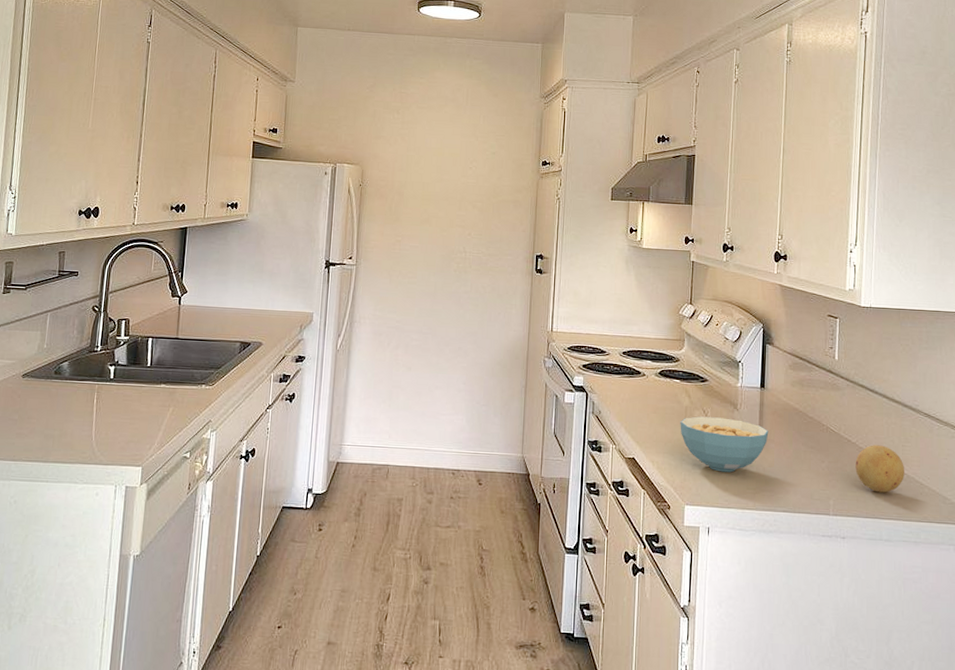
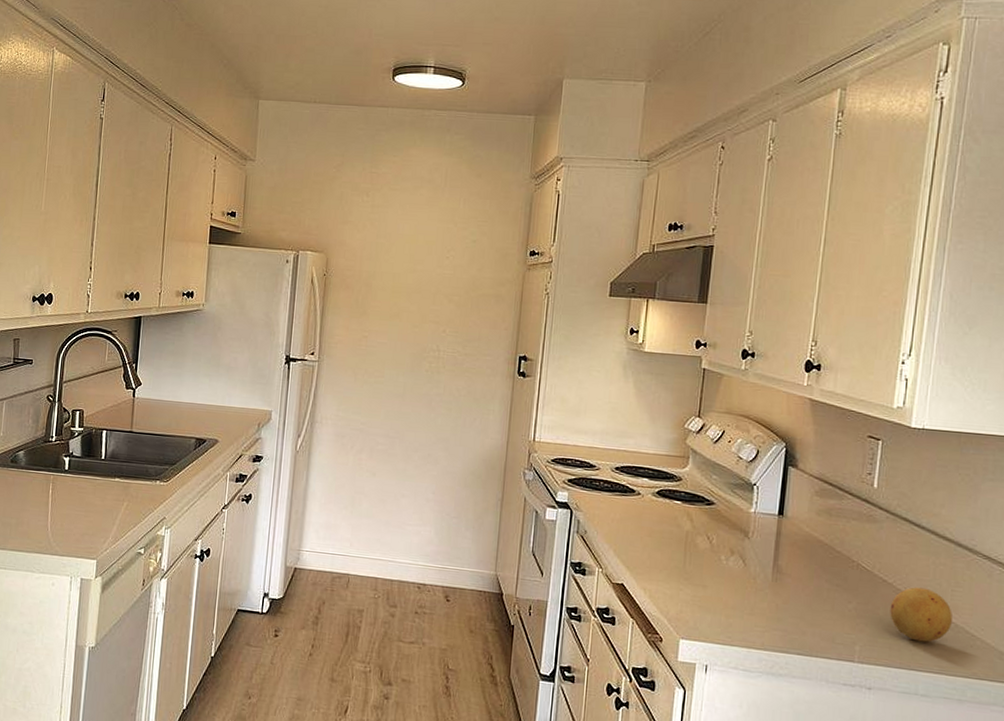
cereal bowl: present [680,416,769,473] -> none [678,543,785,607]

